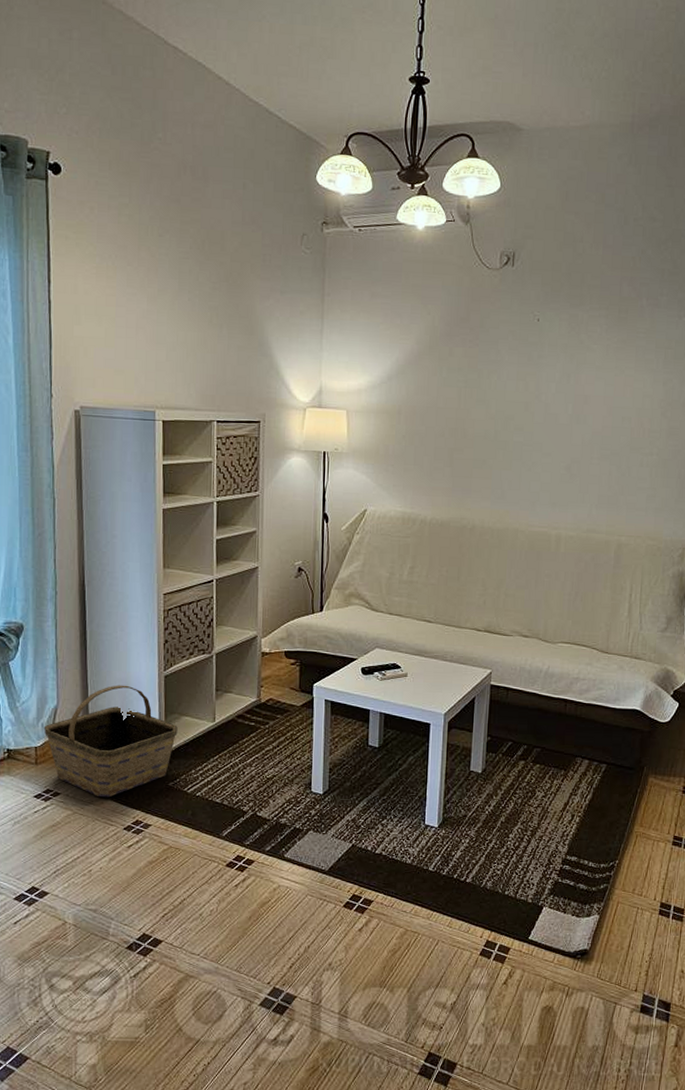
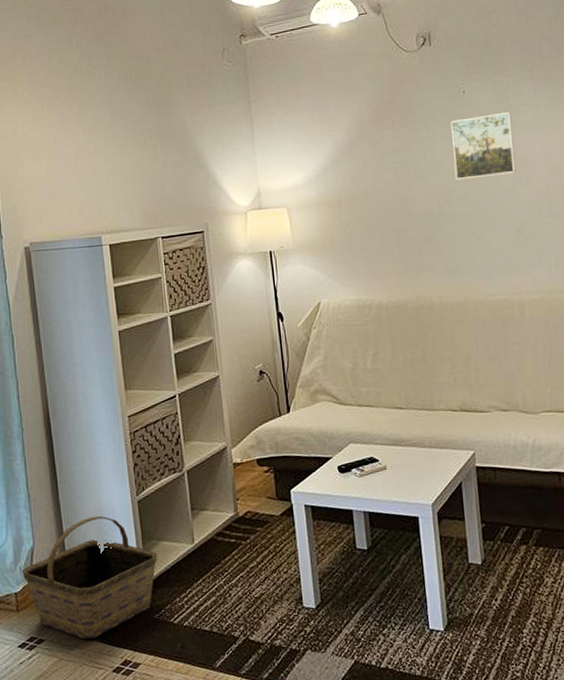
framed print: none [516,347,581,410] -> present [451,112,517,180]

